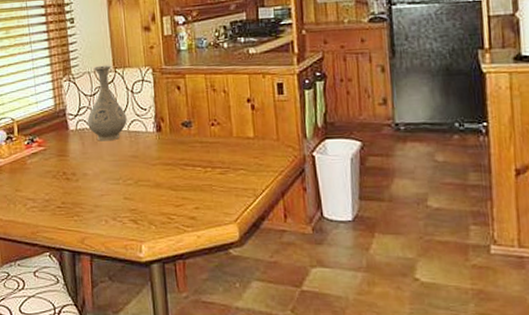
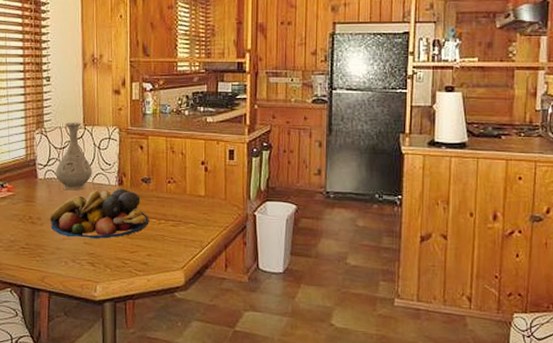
fruit bowl: none [85,135,194,194] -> present [50,188,149,239]

